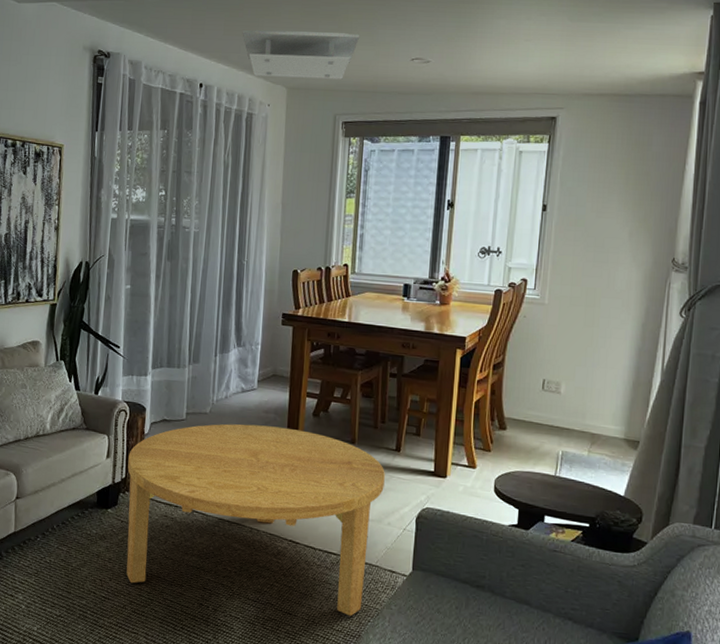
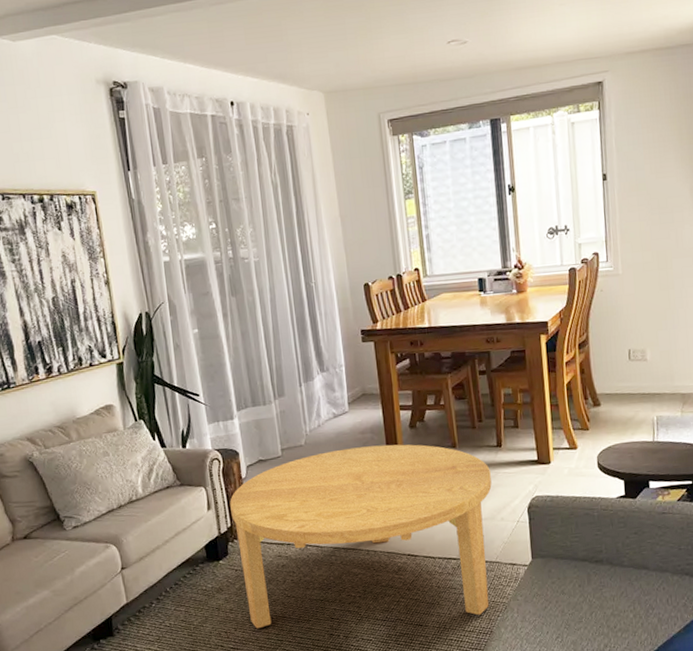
ceiling light: present [242,30,360,80] -> none [265,23,391,85]

